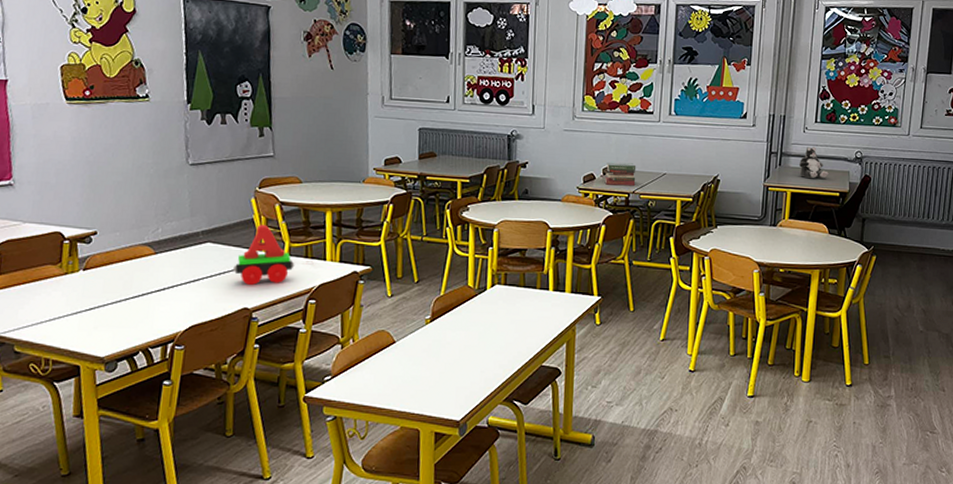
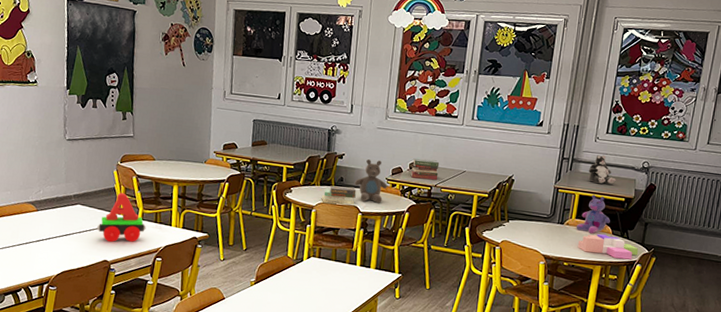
books: none [503,199,544,221] -> present [321,185,356,205]
stuffed animal: none [541,167,579,216] -> present [354,159,388,203]
toy: none [790,191,826,235] -> present [576,194,610,234]
toy blocks: none [793,234,858,260] -> present [577,234,639,260]

